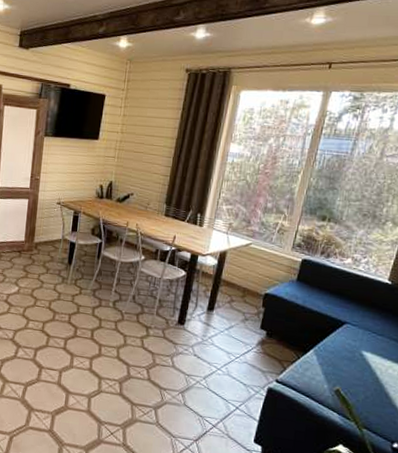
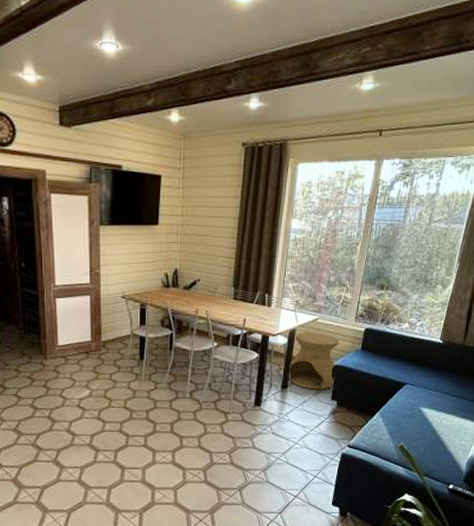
side table: none [216,255,273,318] -> present [289,332,340,390]

